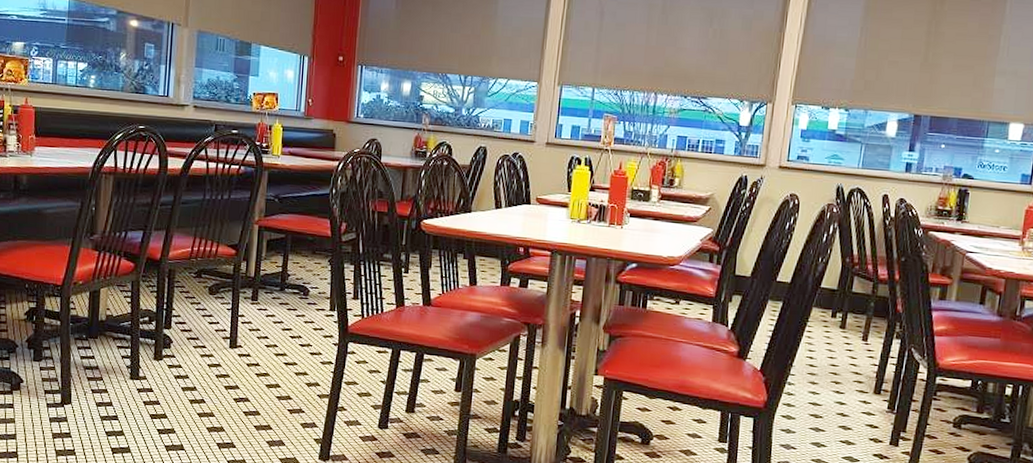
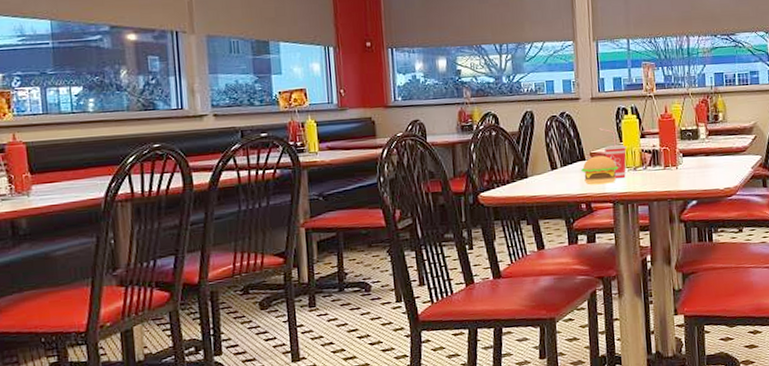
burger: none [525,202,563,232] -> present [581,155,619,185]
beverage cup: none [548,174,575,229] -> present [598,128,627,179]

